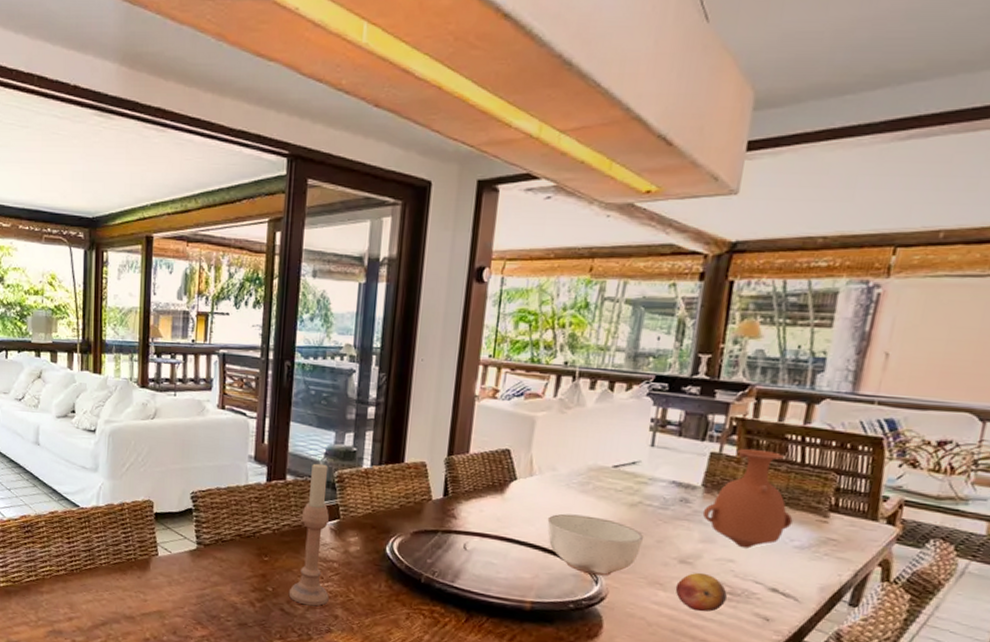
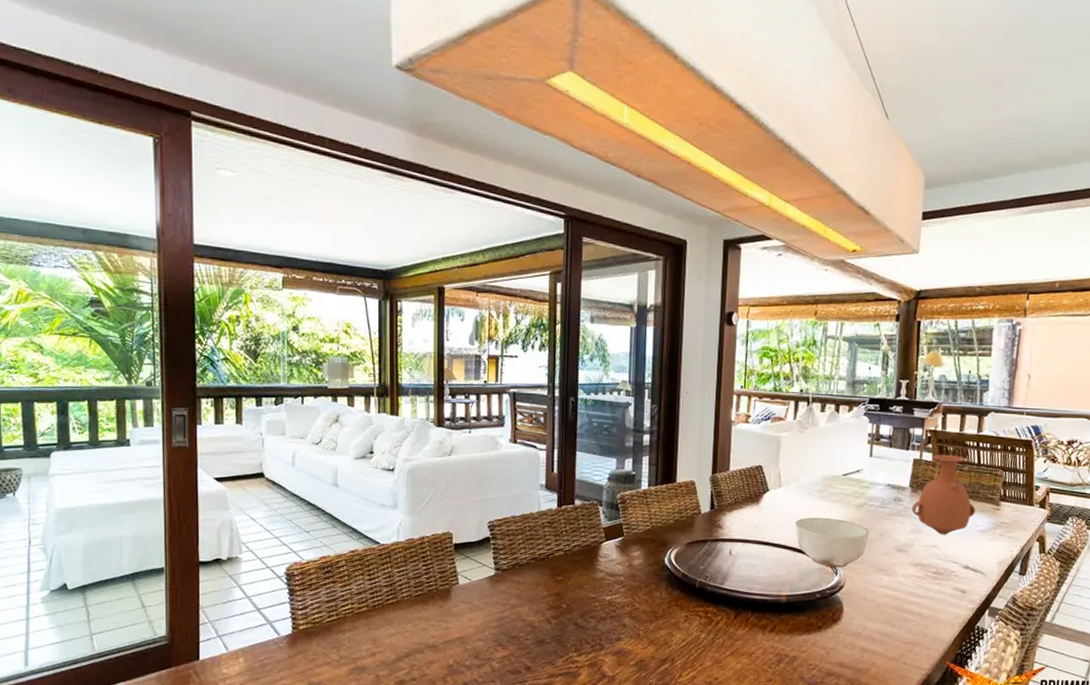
candlestick: present [288,463,330,606] -> none [581,487,617,618]
fruit: present [675,572,727,612] -> none [895,558,934,591]

